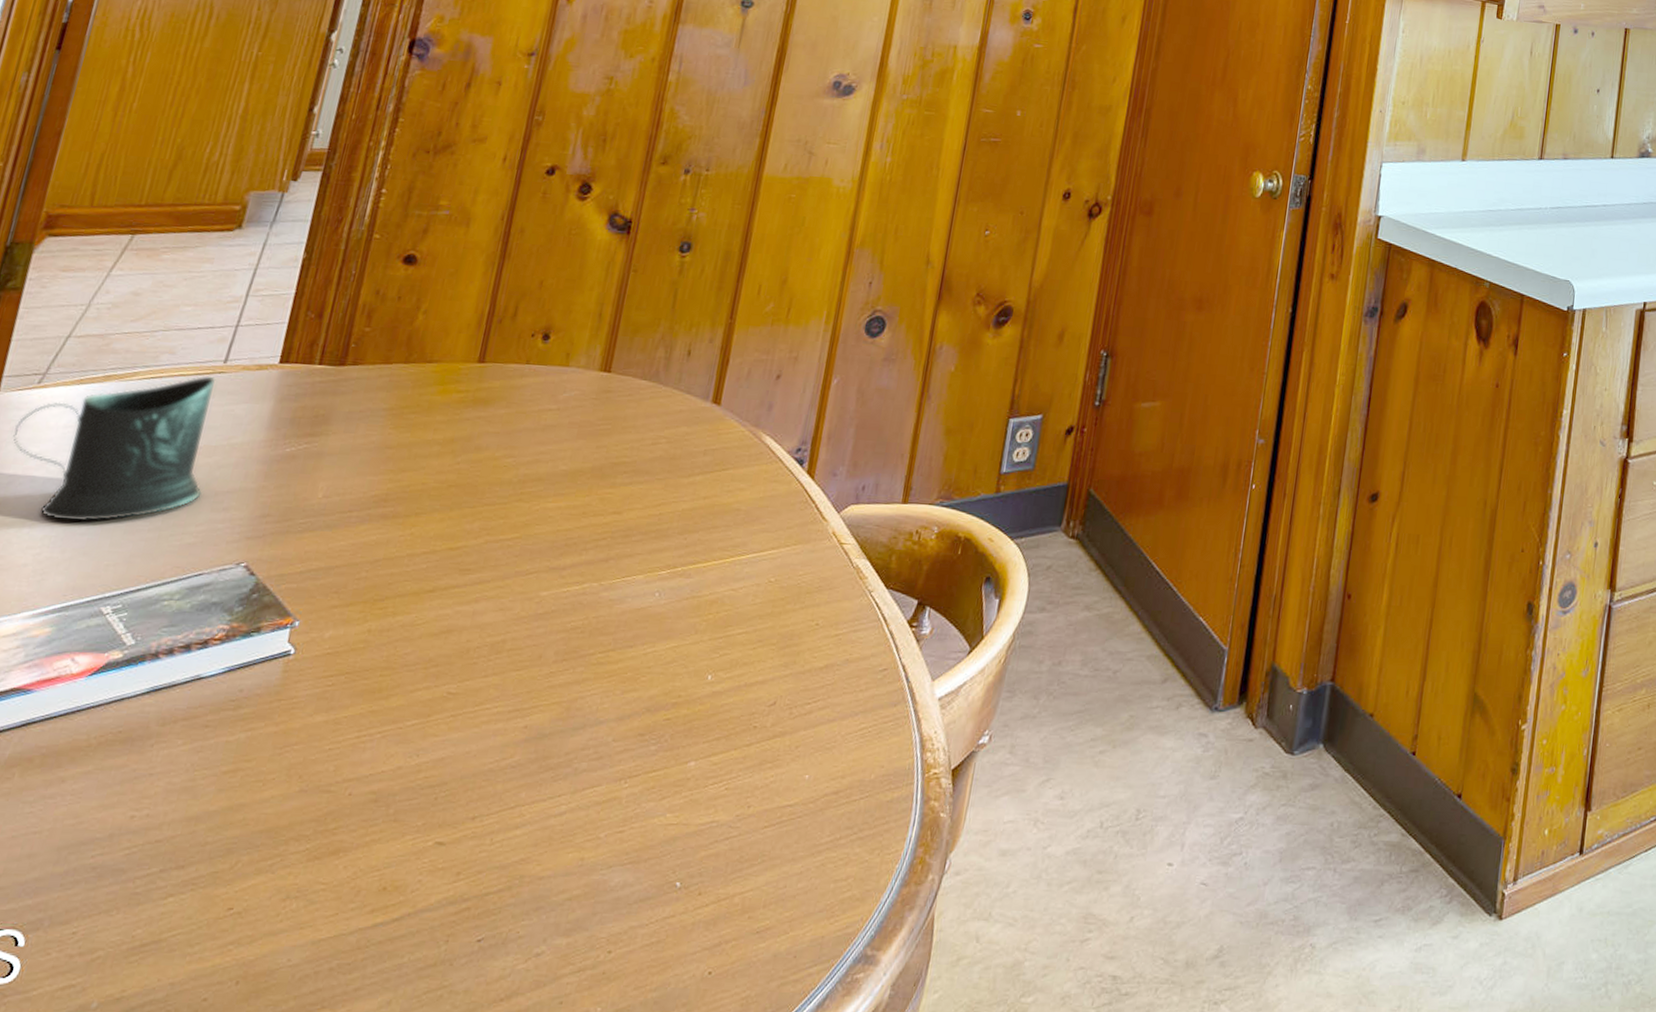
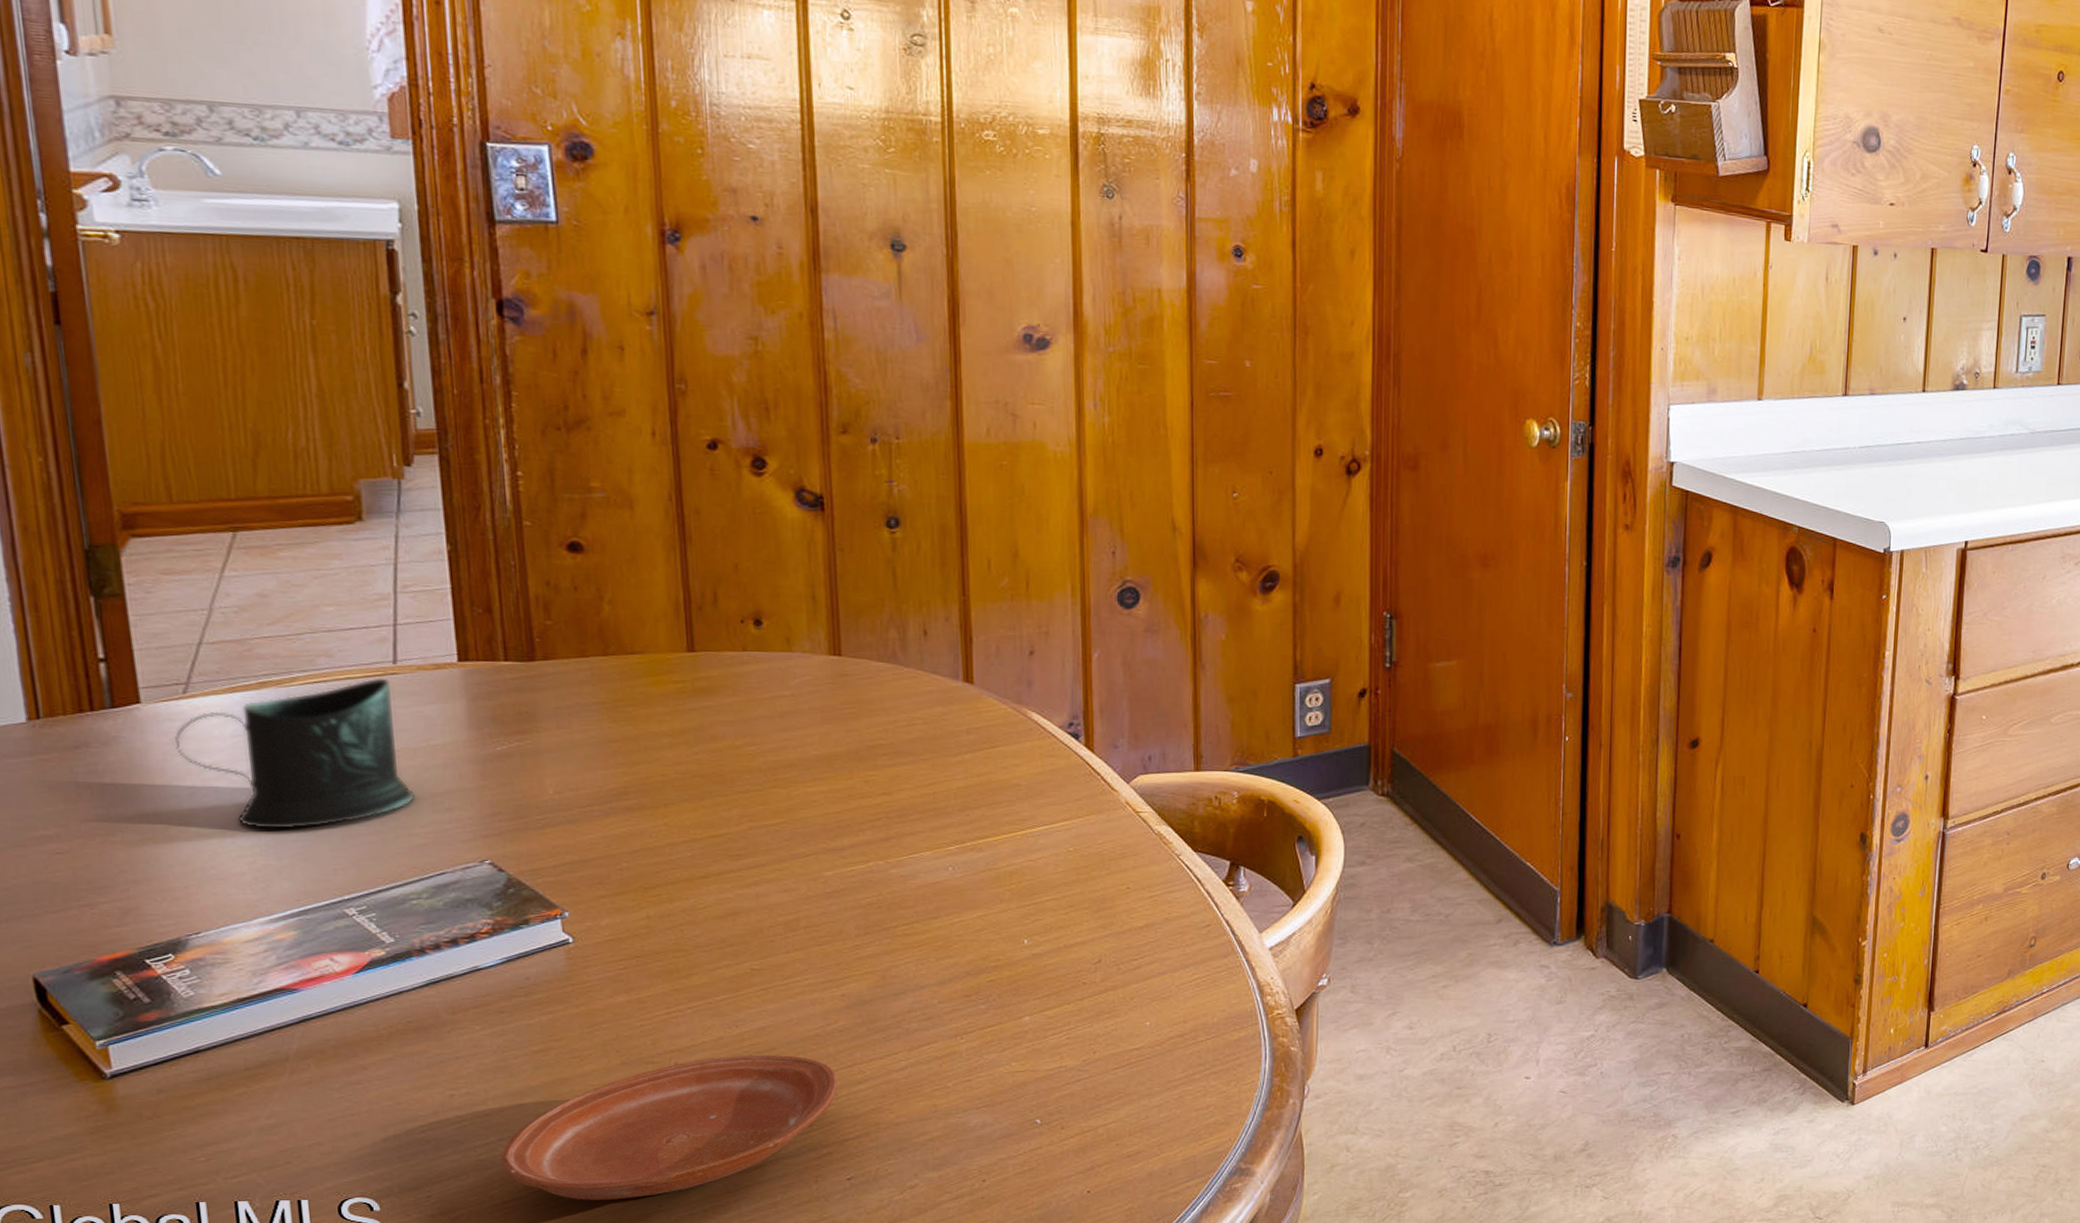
plate: none [154,789,498,950] -> present [501,1055,838,1200]

